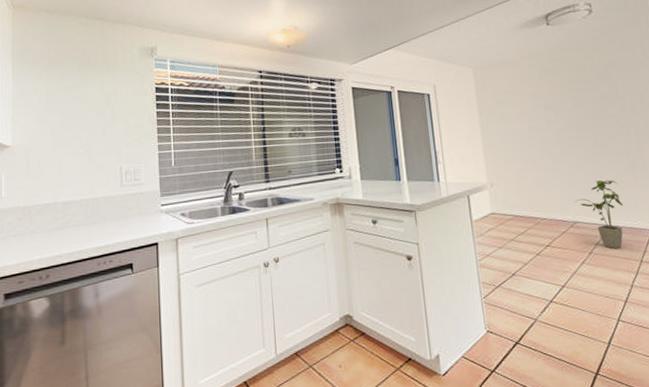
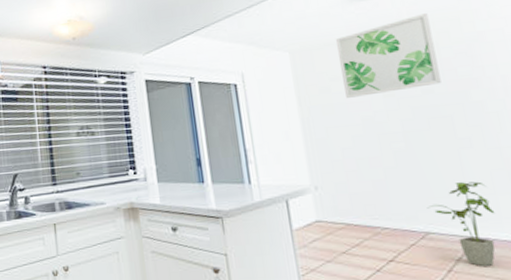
wall art: none [509,41,587,109] -> present [335,12,442,98]

